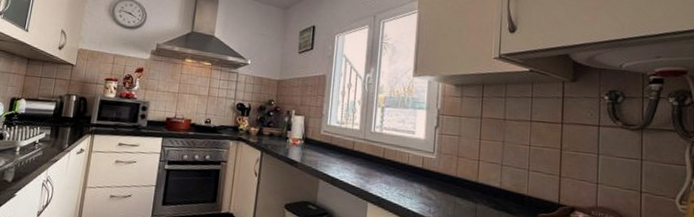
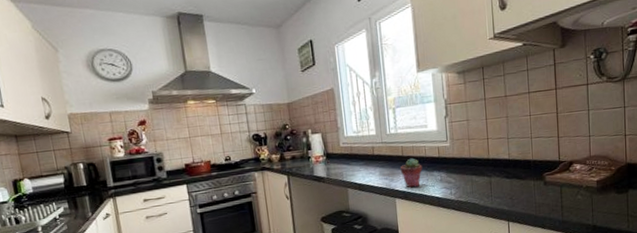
potted succulent: none [378,162,403,196] -> present [400,158,423,188]

